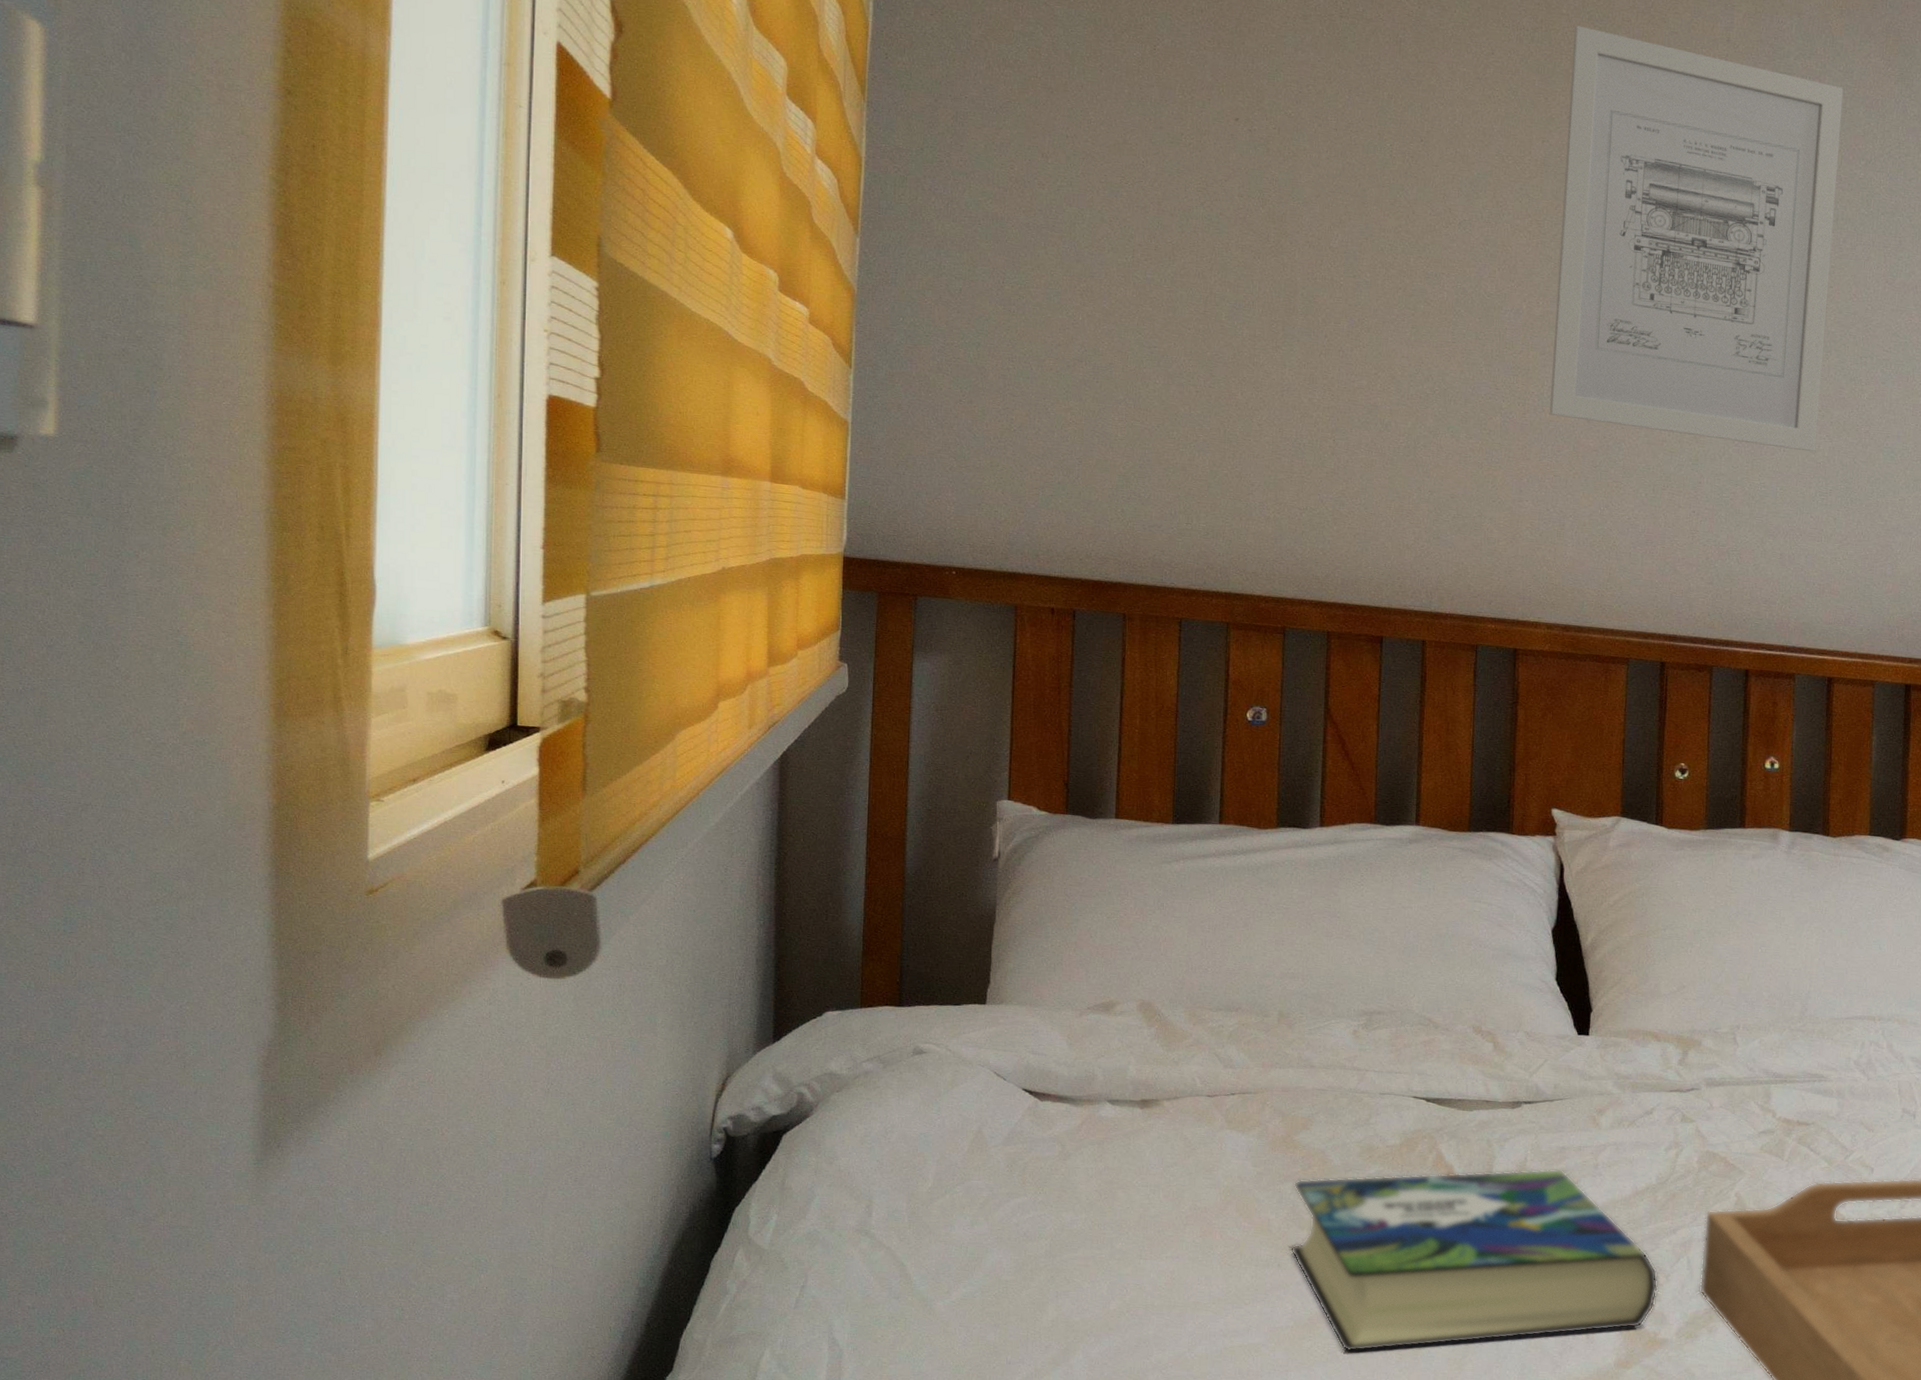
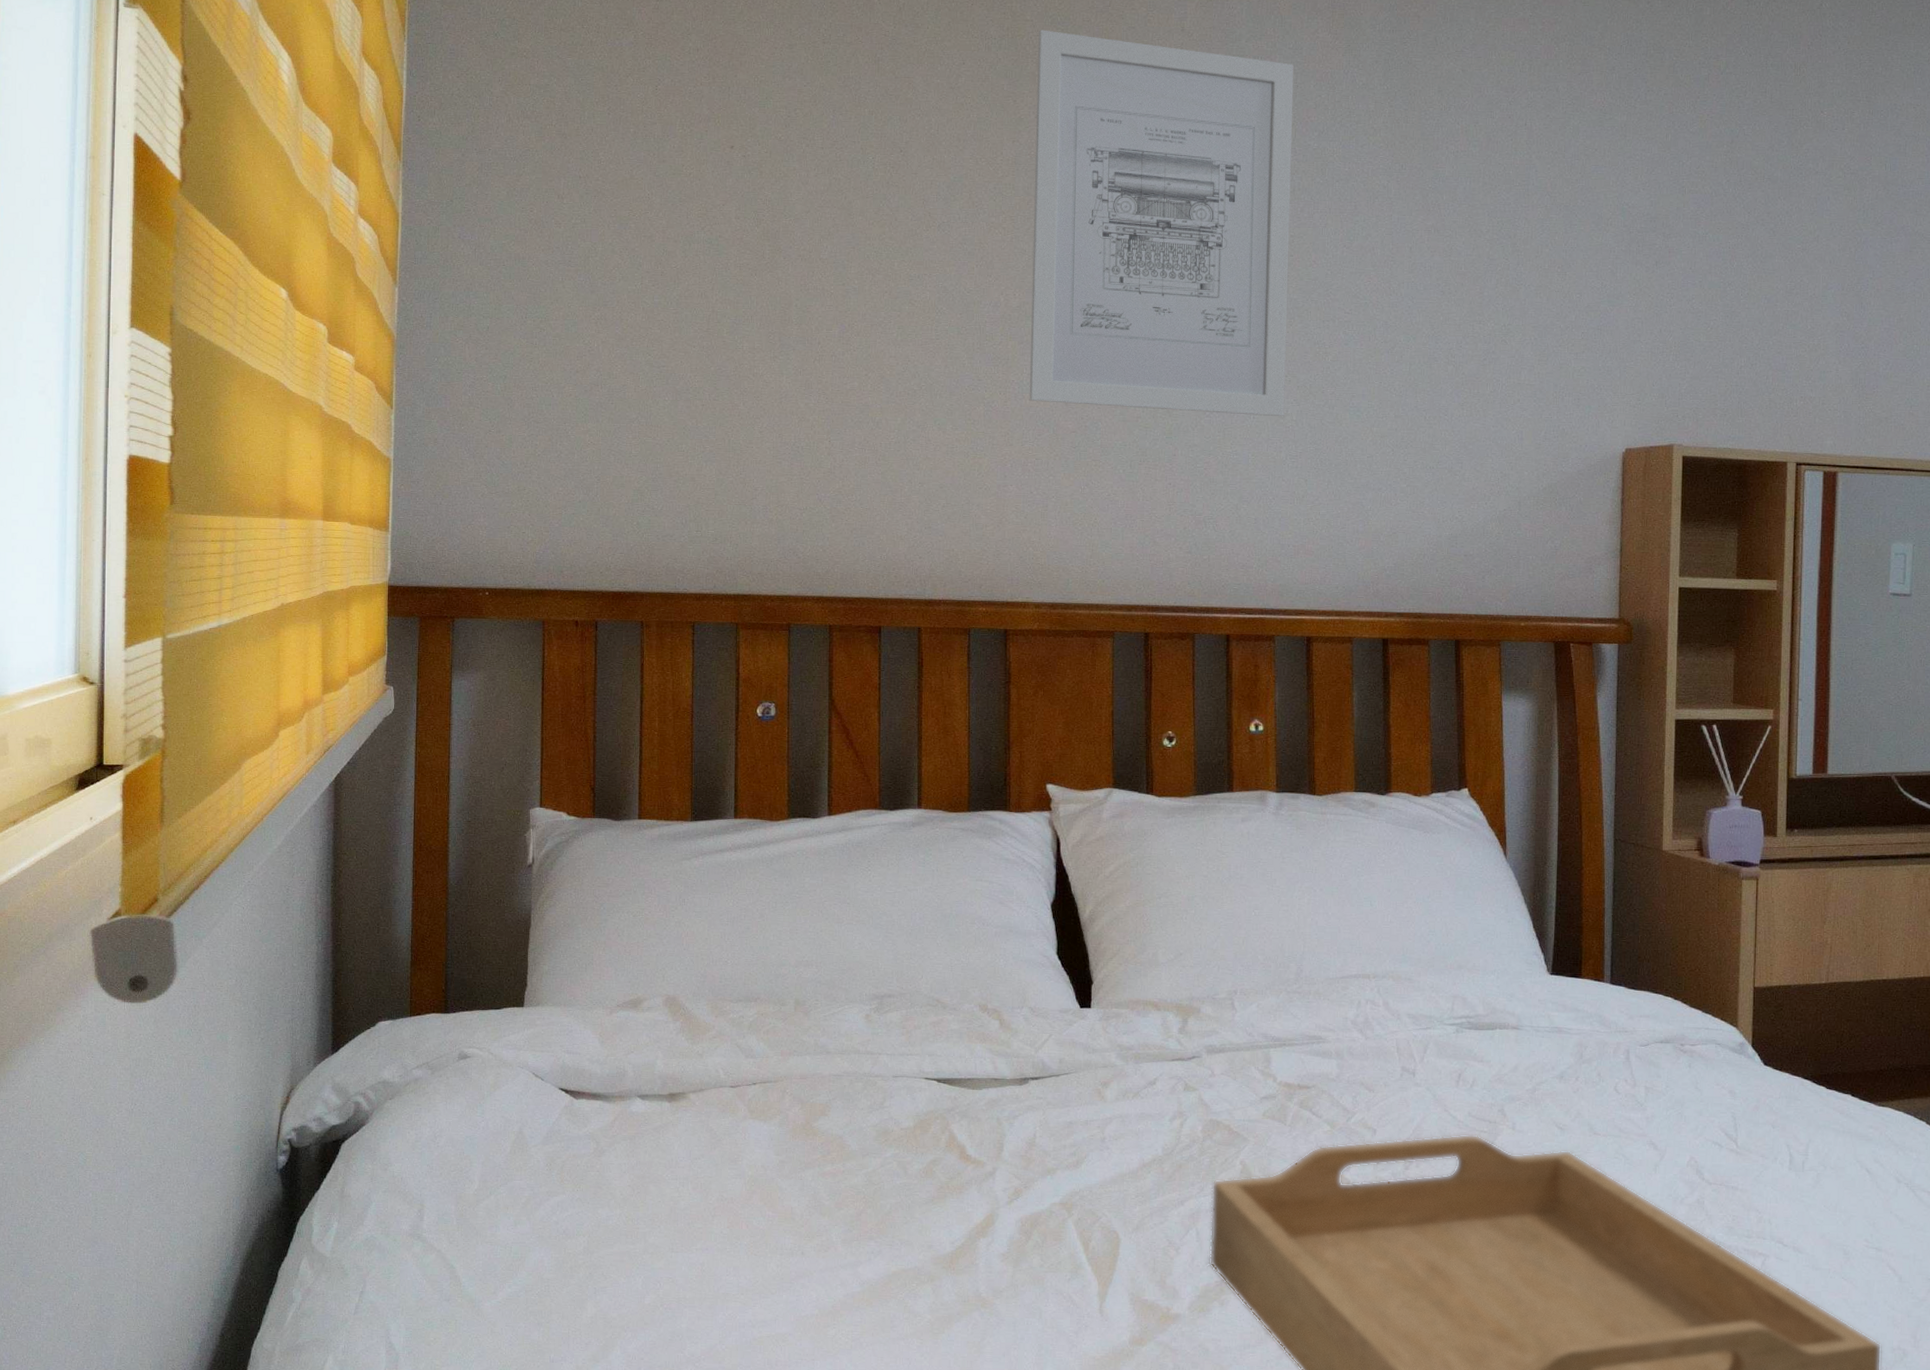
book: present [1289,1169,1659,1353] -> none [812,1145,1170,1339]

